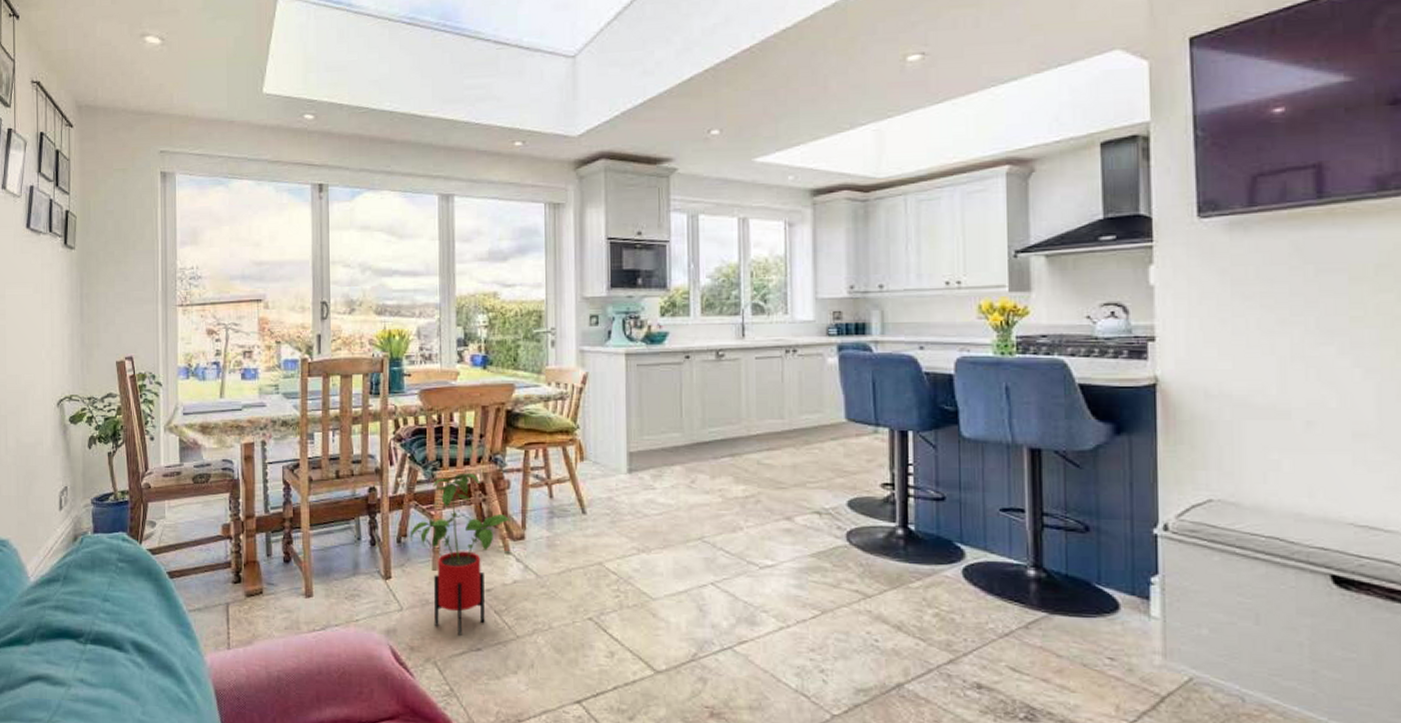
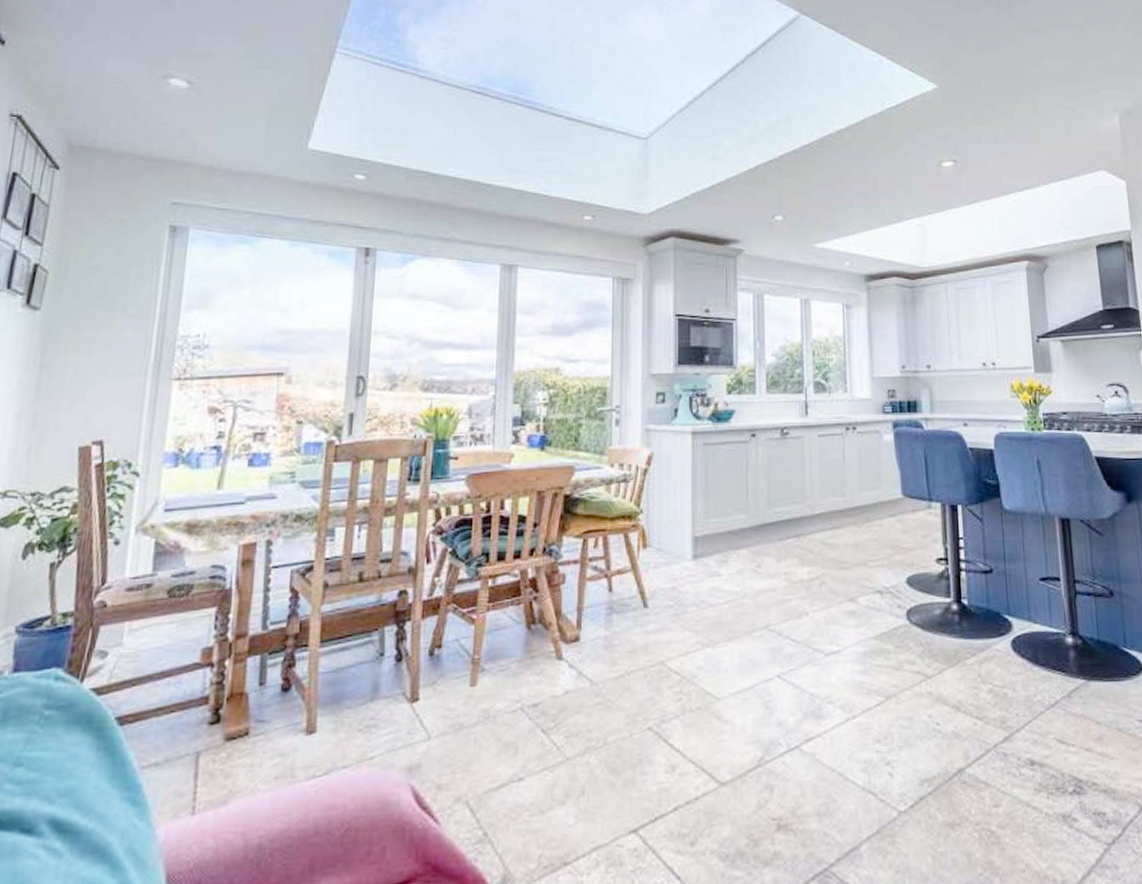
house plant: present [410,473,511,635] -> none [444,568,564,764]

